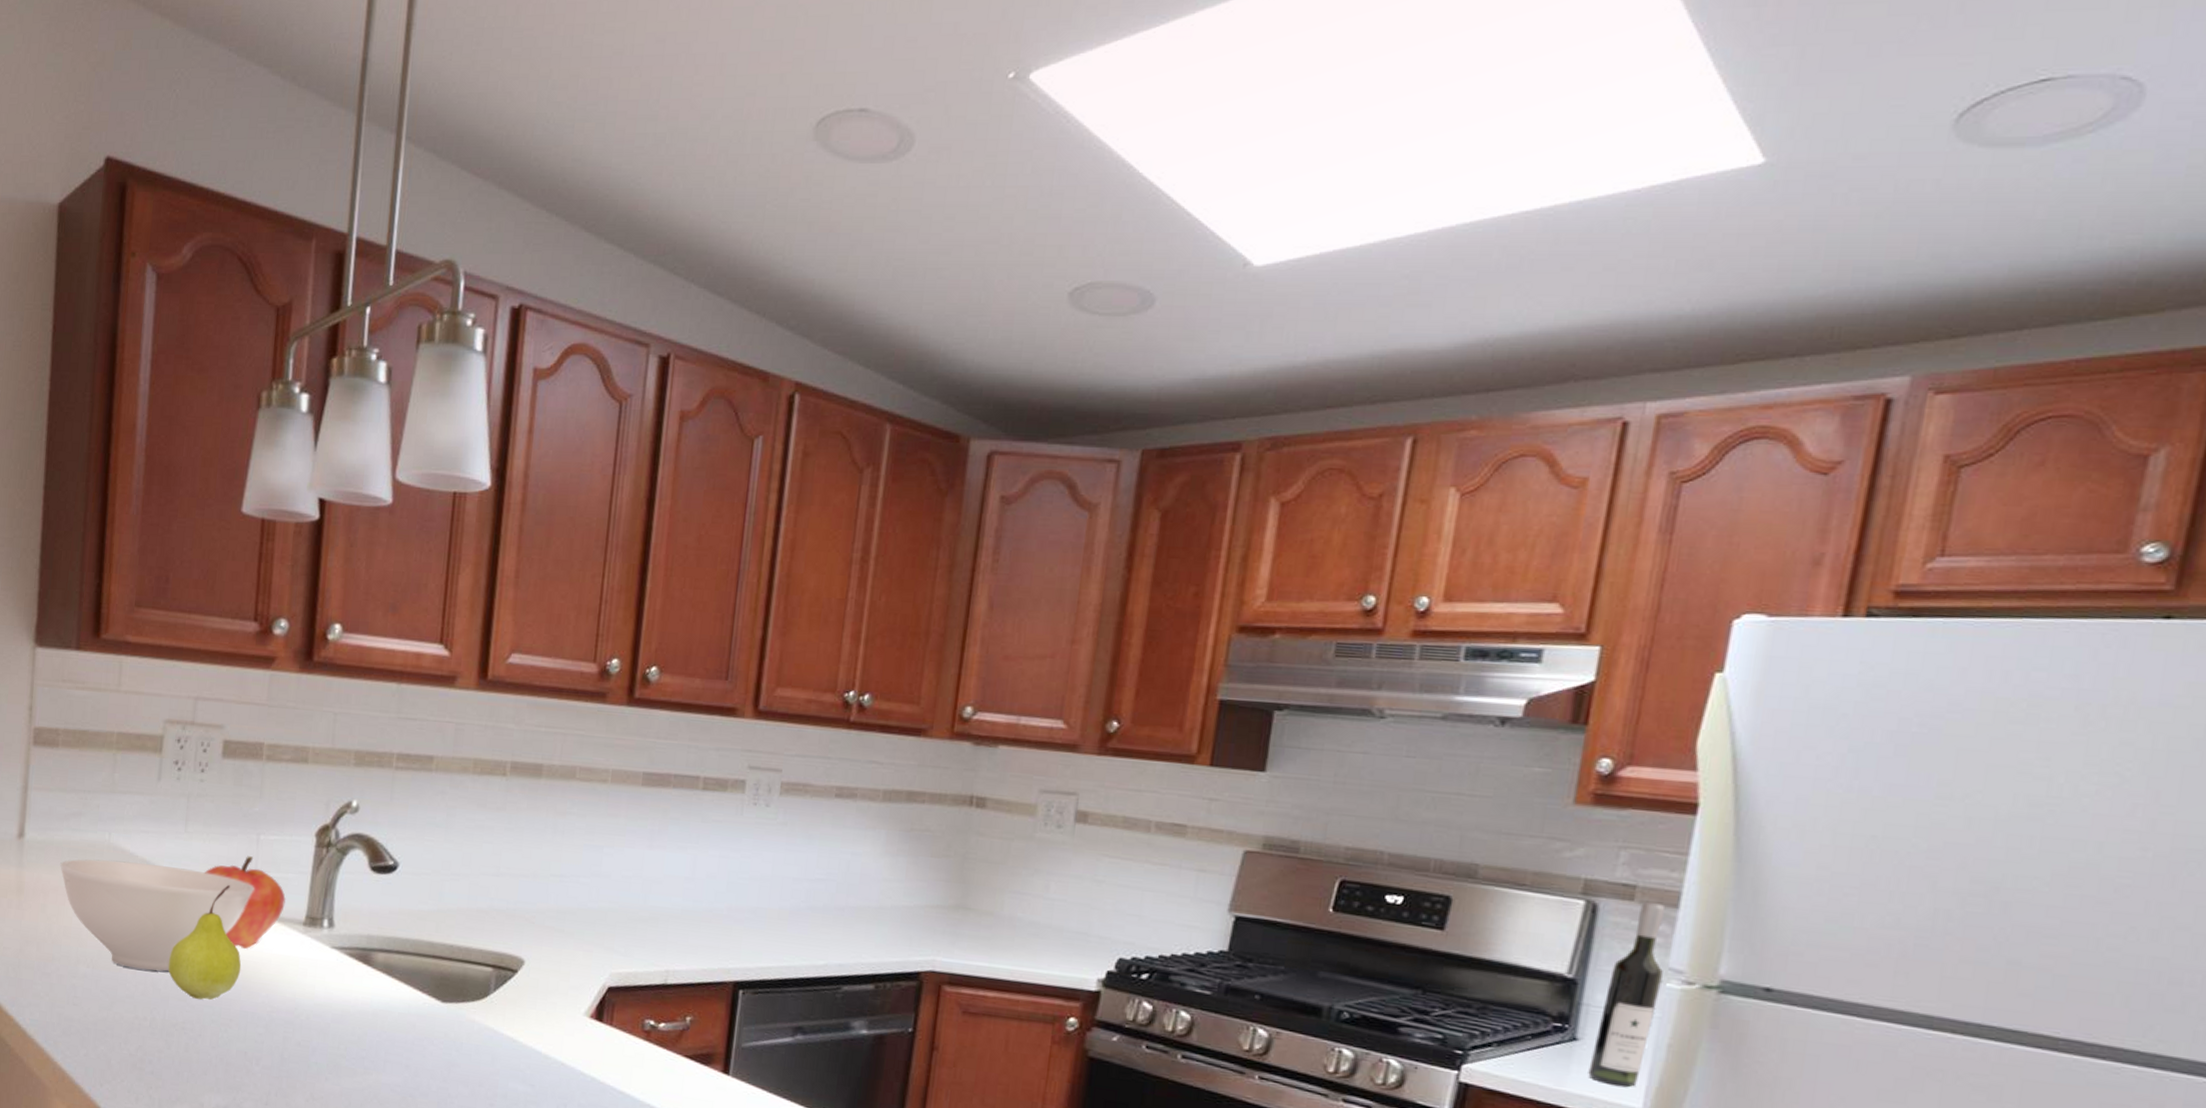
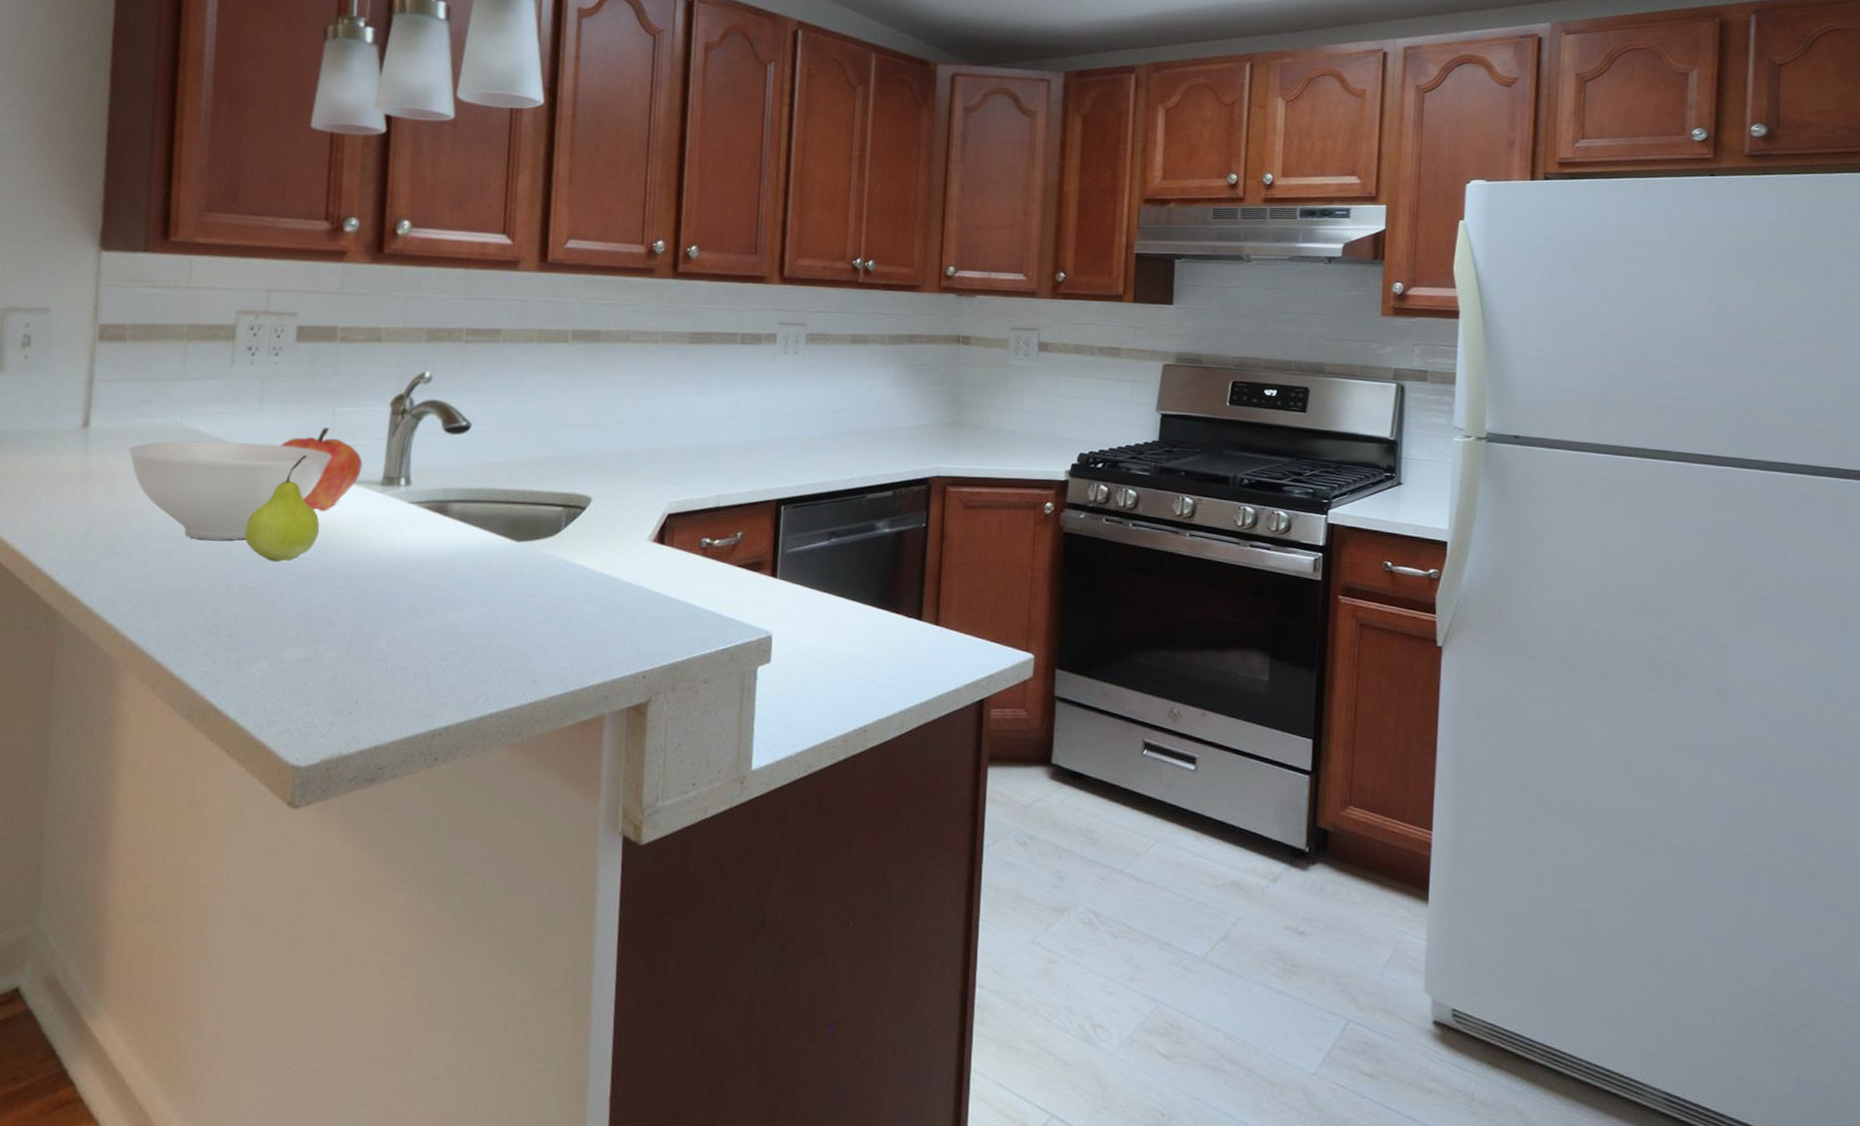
bottle: present [1588,901,1666,1088] -> none [1411,381,1450,516]

